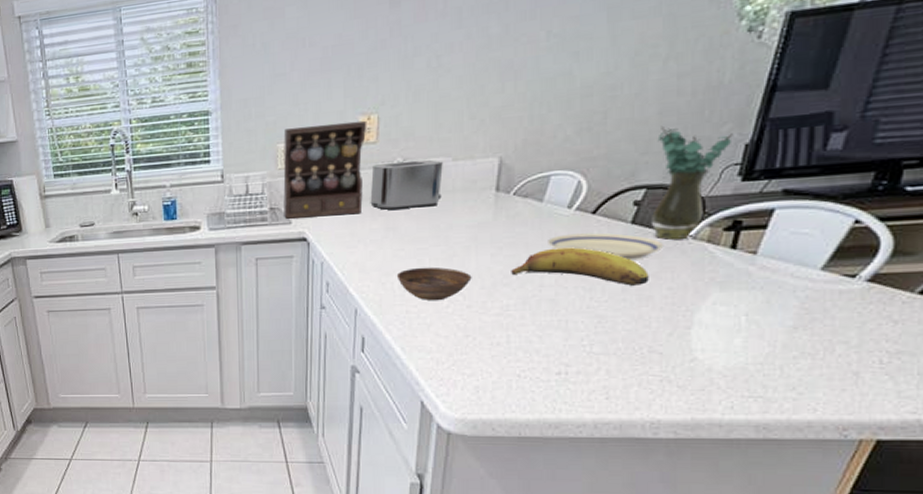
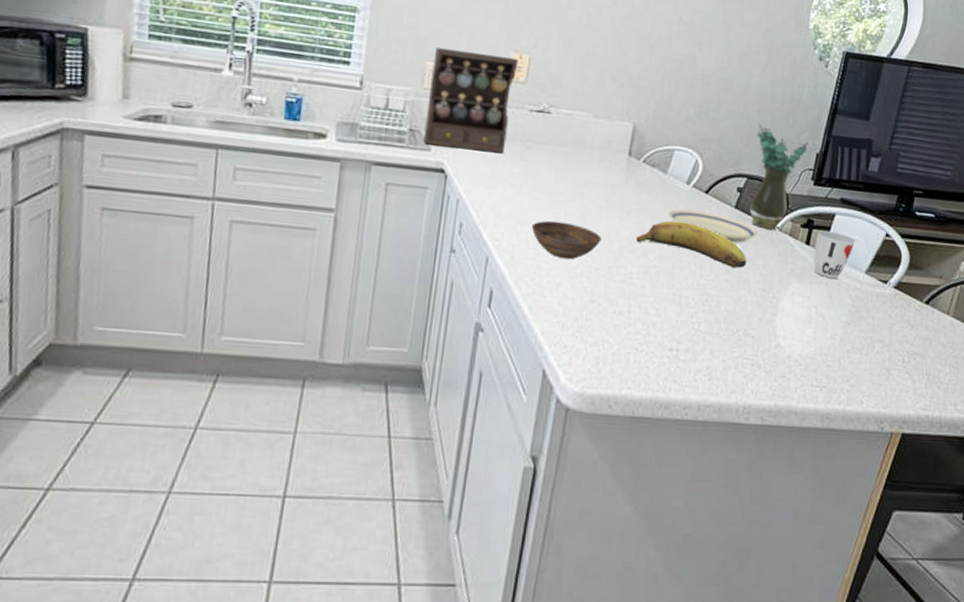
toaster: present [370,159,443,211] -> none [513,105,585,160]
cup: none [743,229,805,282] -> present [814,230,855,279]

